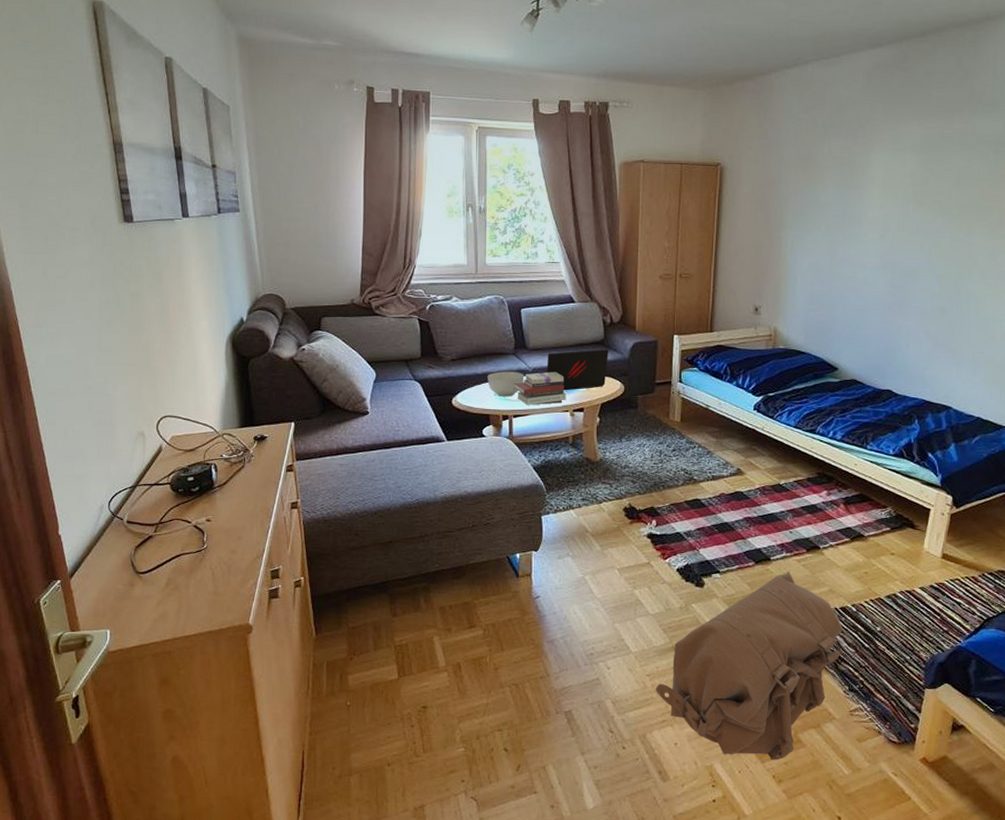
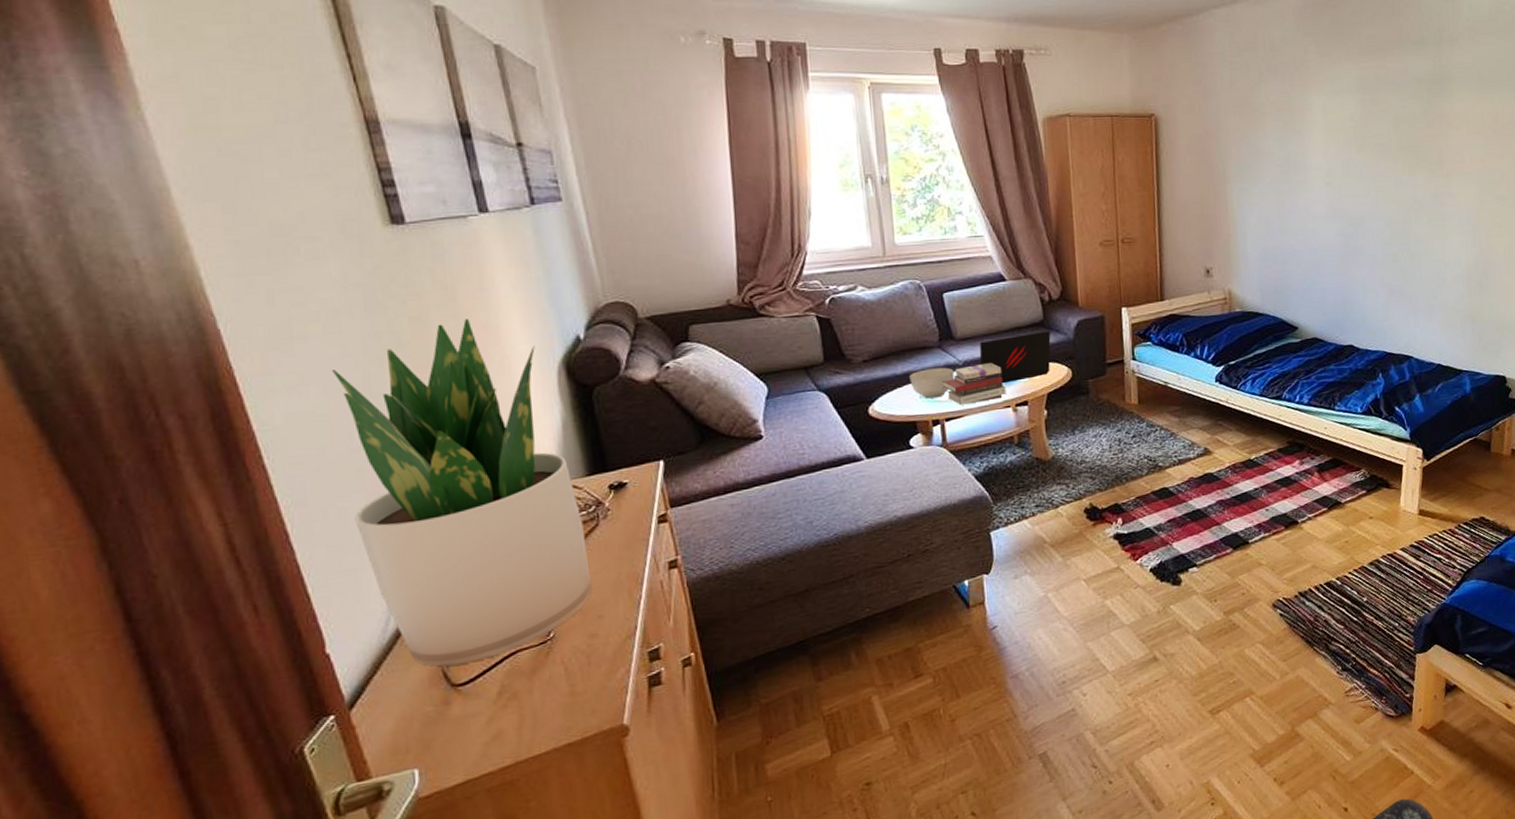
planter: none [78,298,237,558] -> present [331,319,593,667]
duffel bag: present [656,571,842,760] -> none [1139,552,1331,767]

